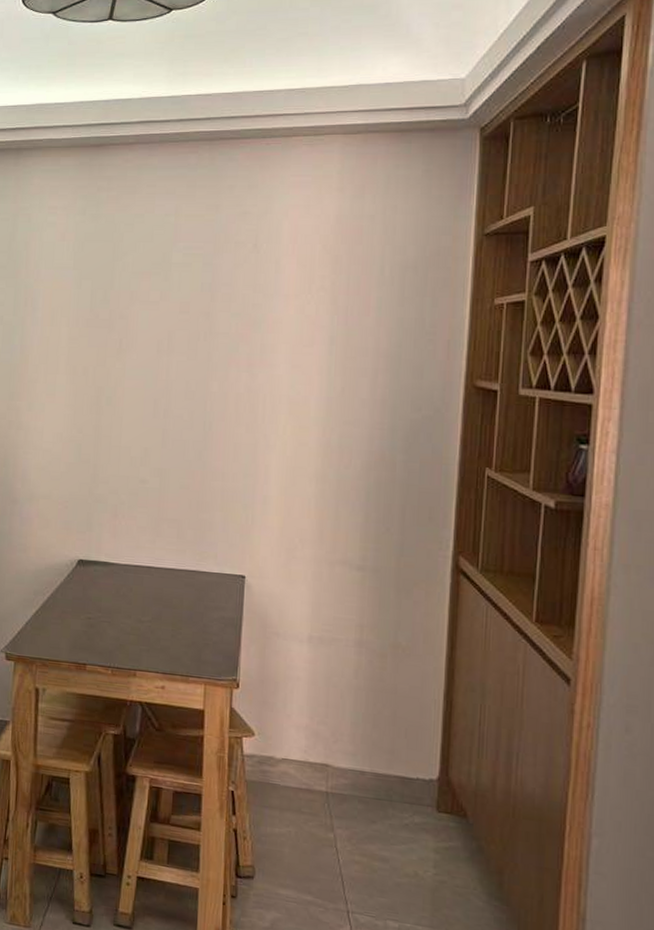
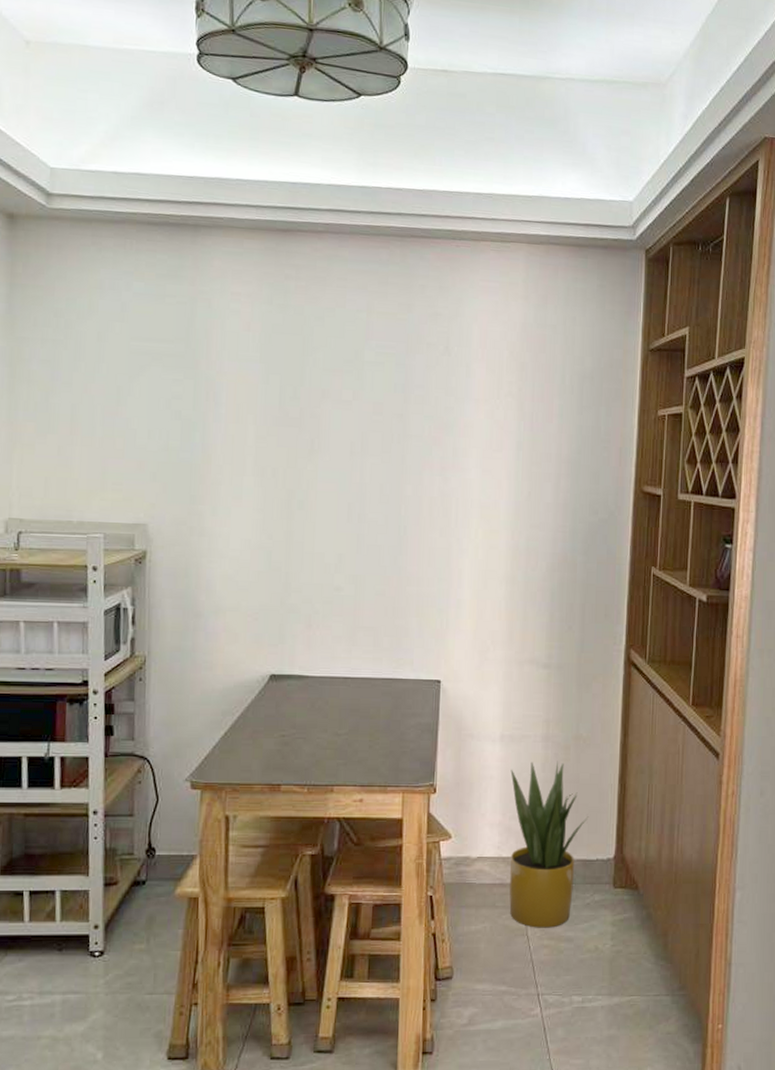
planter: none [316,666,409,844] -> present [509,761,589,928]

